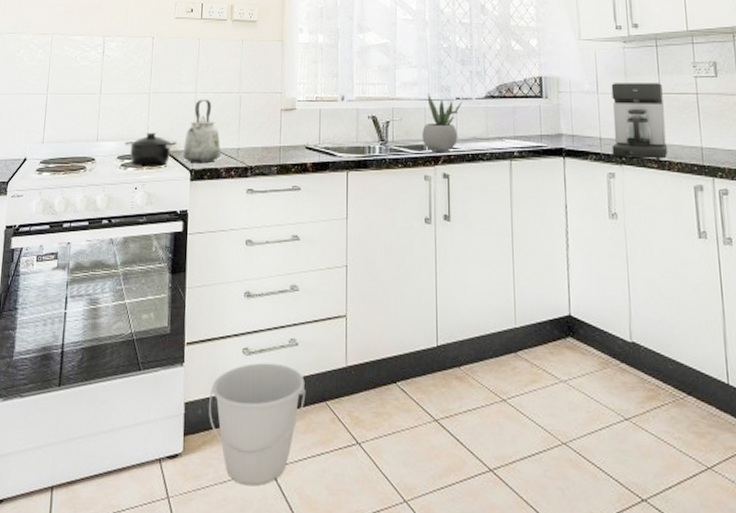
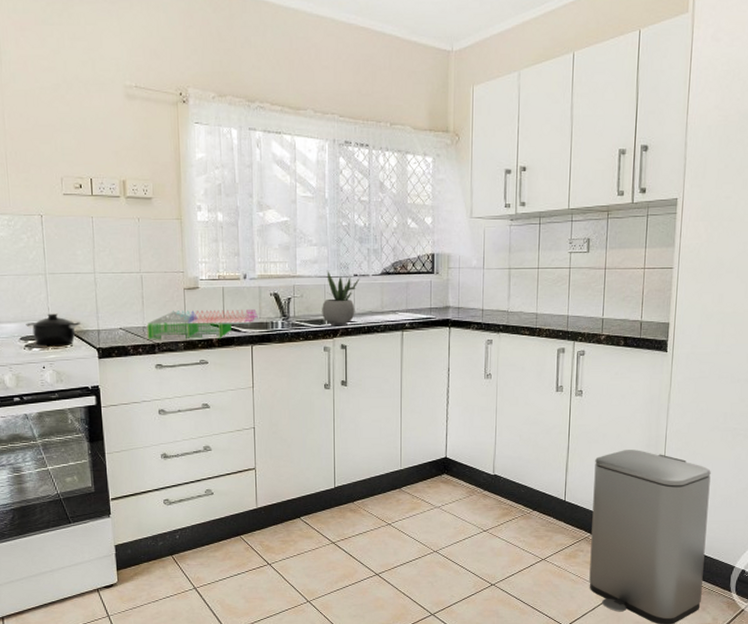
kettle: present [182,99,221,162] -> none [87,279,126,341]
bucket: present [209,362,306,486] -> none [137,510,223,602]
dish rack: none [240,132,355,164] -> present [146,310,258,340]
coffee maker: present [611,83,668,159] -> none [492,259,541,327]

